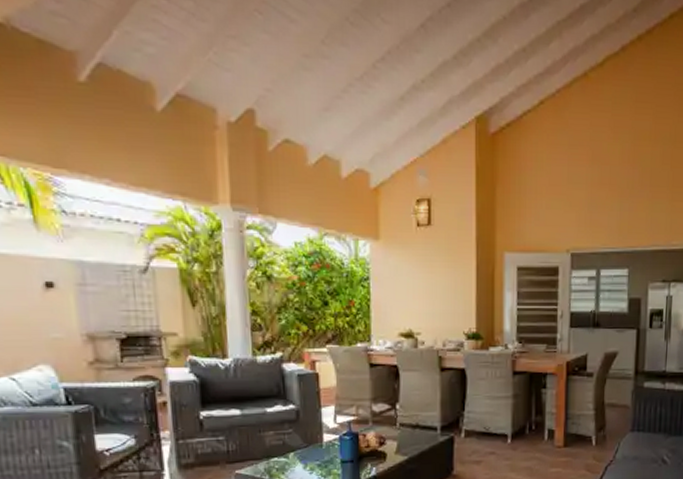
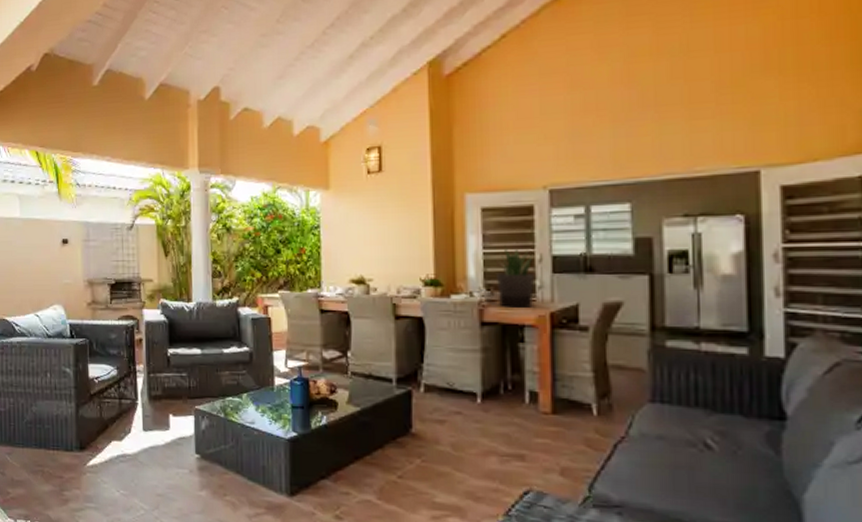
planter: none [527,302,557,358] -> present [497,245,536,307]

